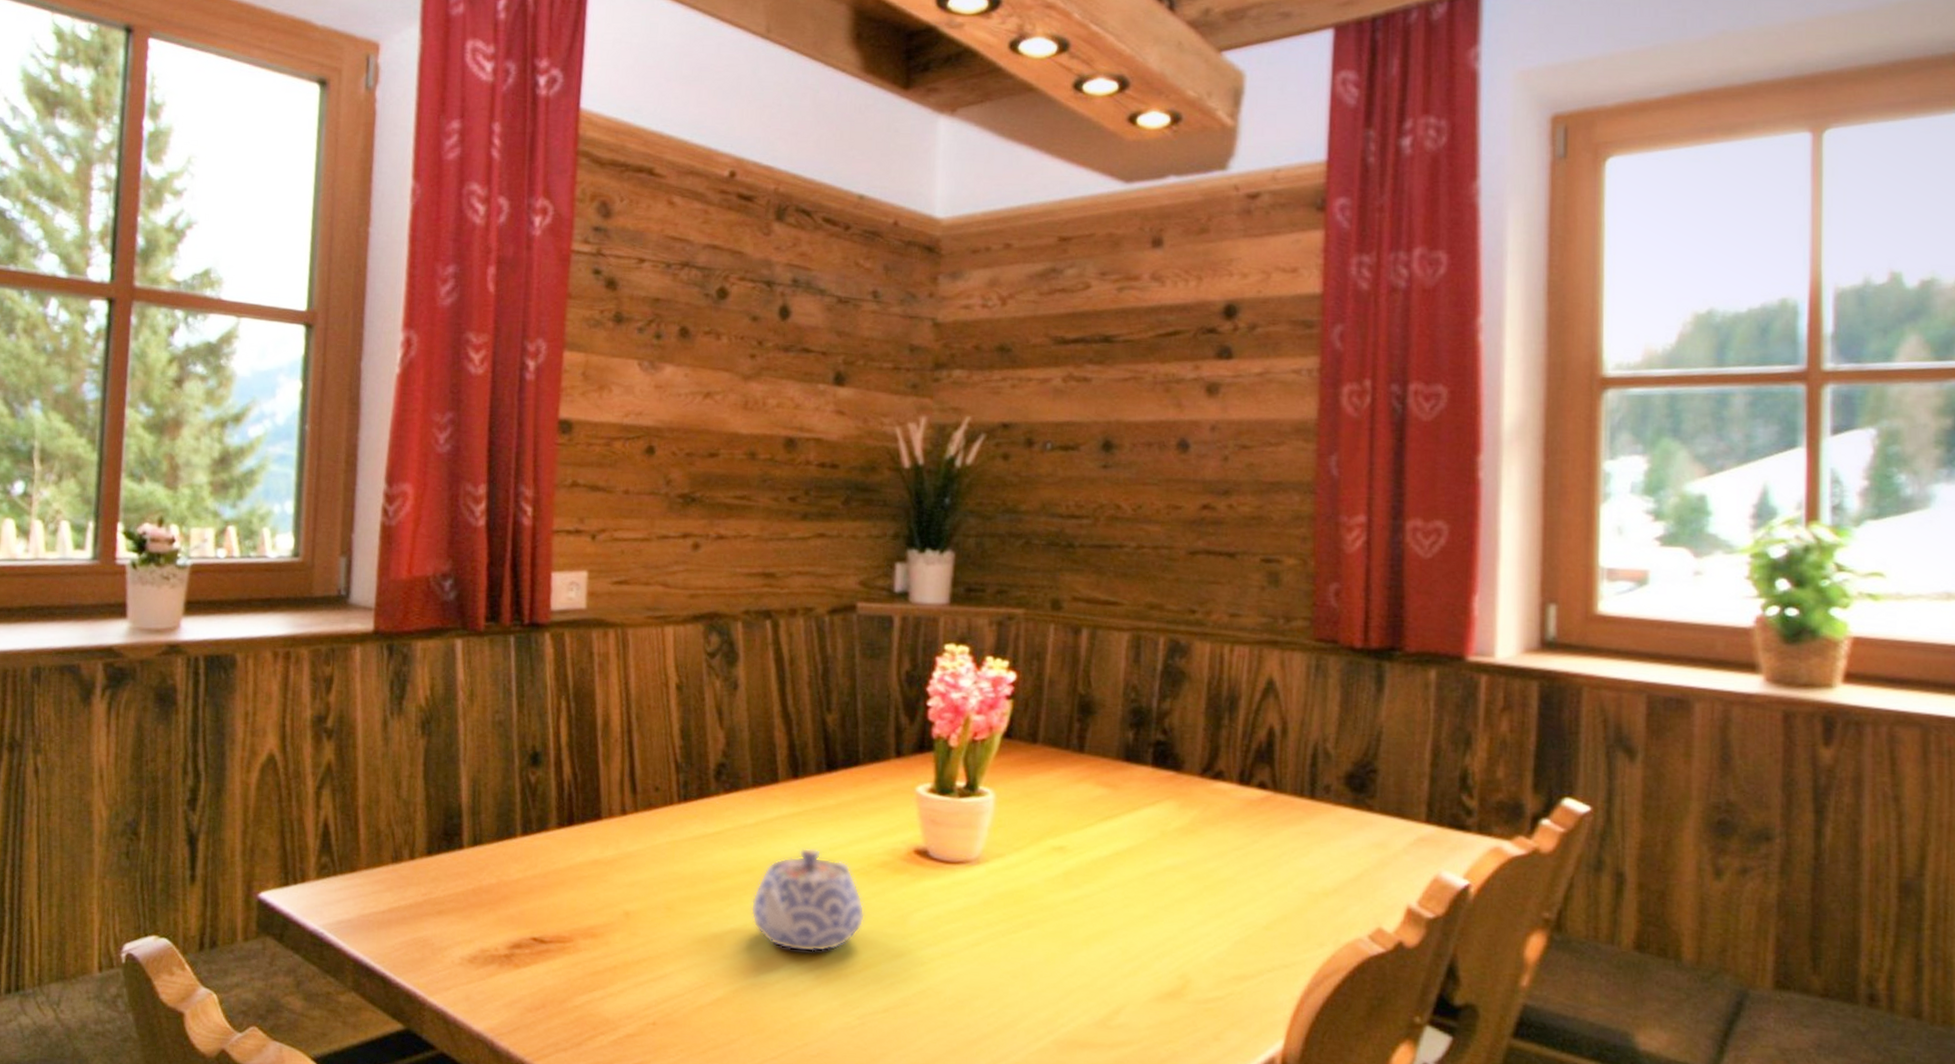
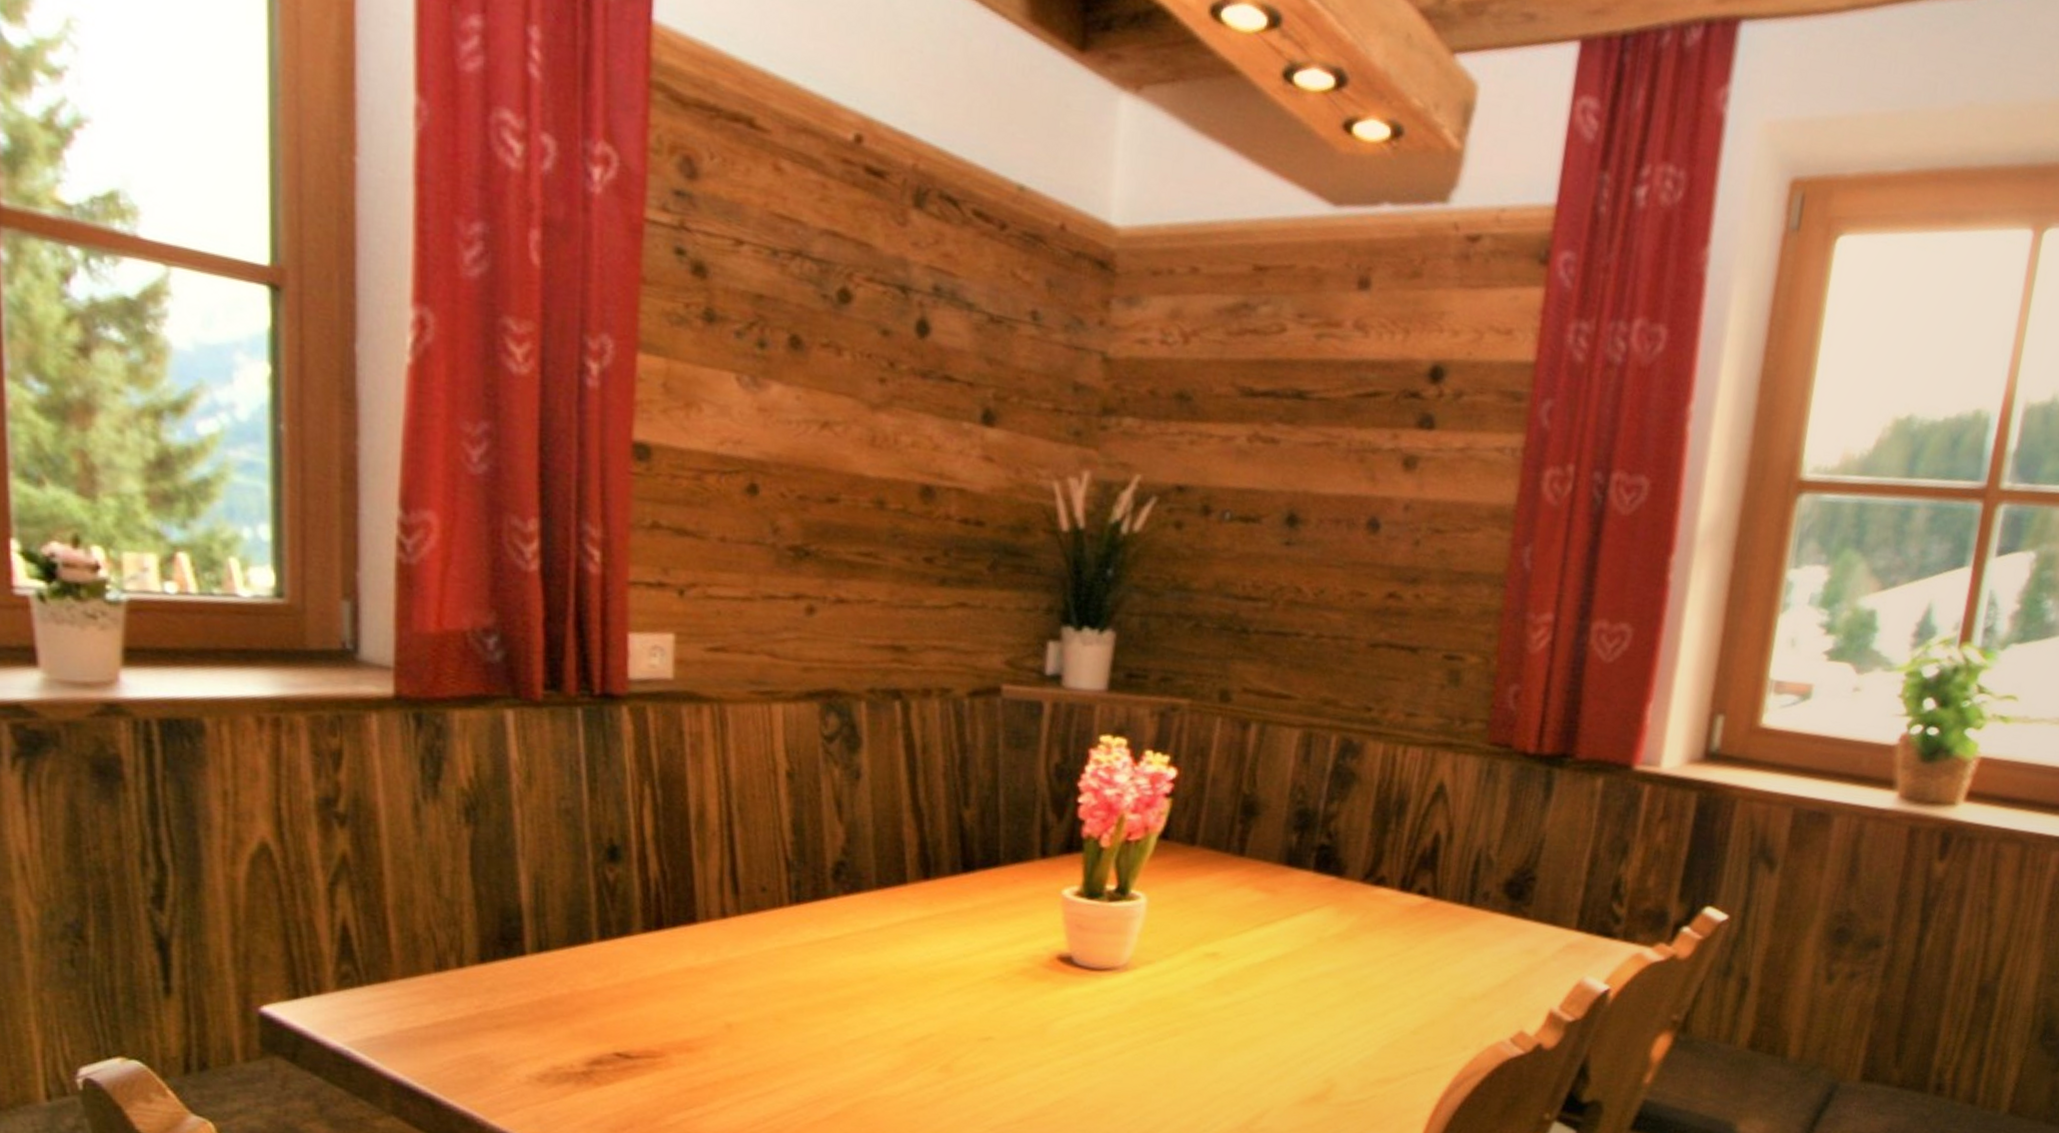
teapot: present [750,847,866,953] -> none [873,954,1002,1064]

